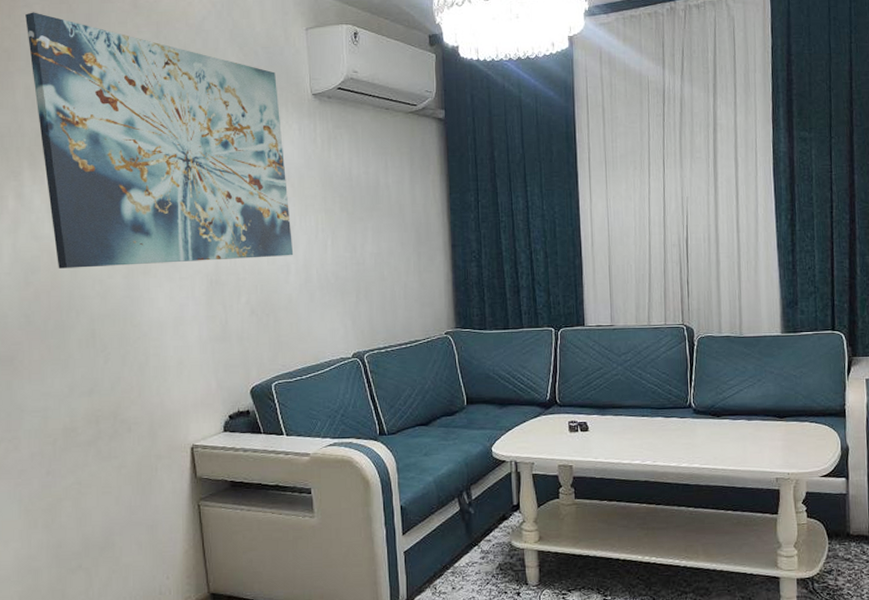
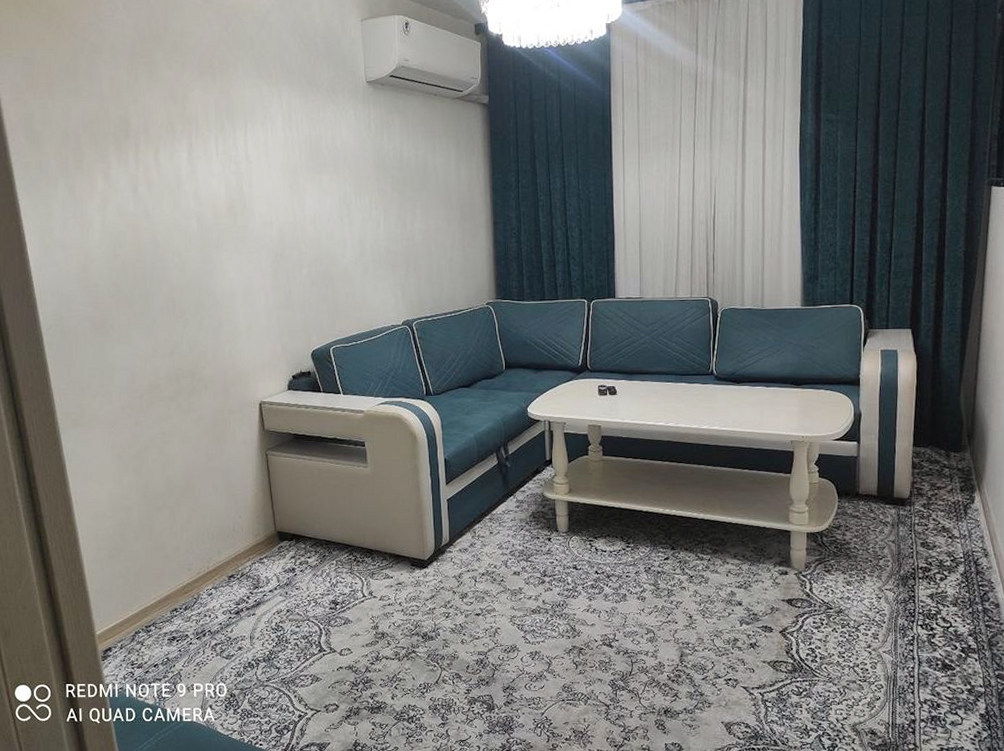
wall art: present [25,12,294,269] -> none [109,8,350,243]

